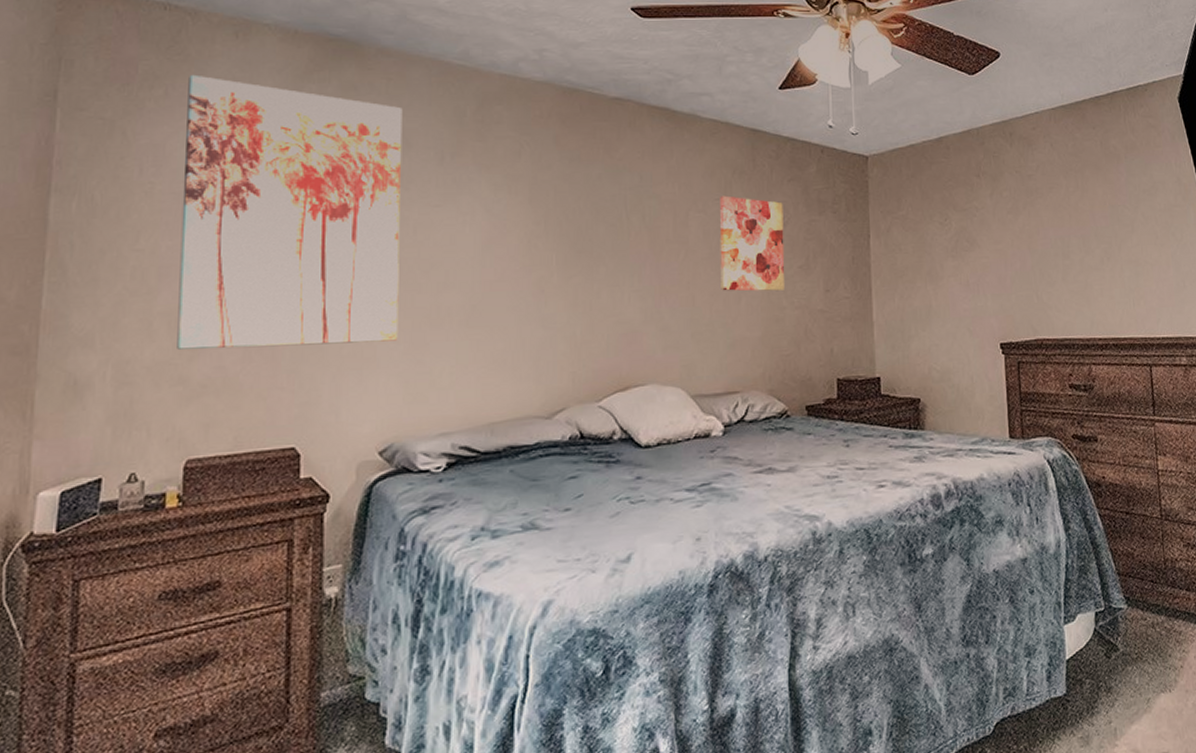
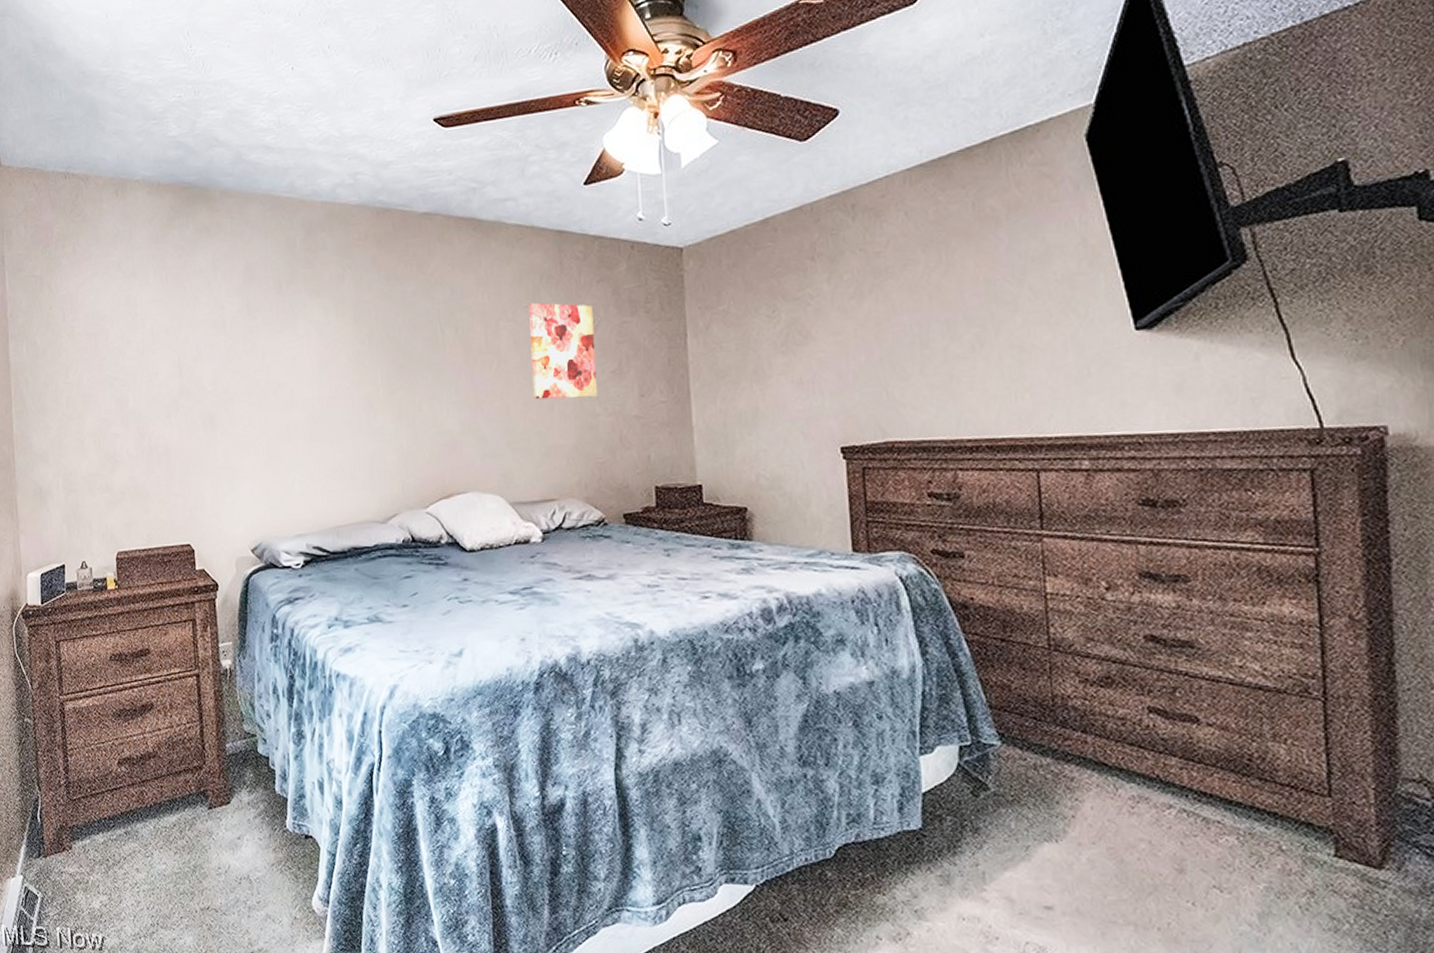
wall art: present [177,74,403,350] -> none [87,232,258,463]

